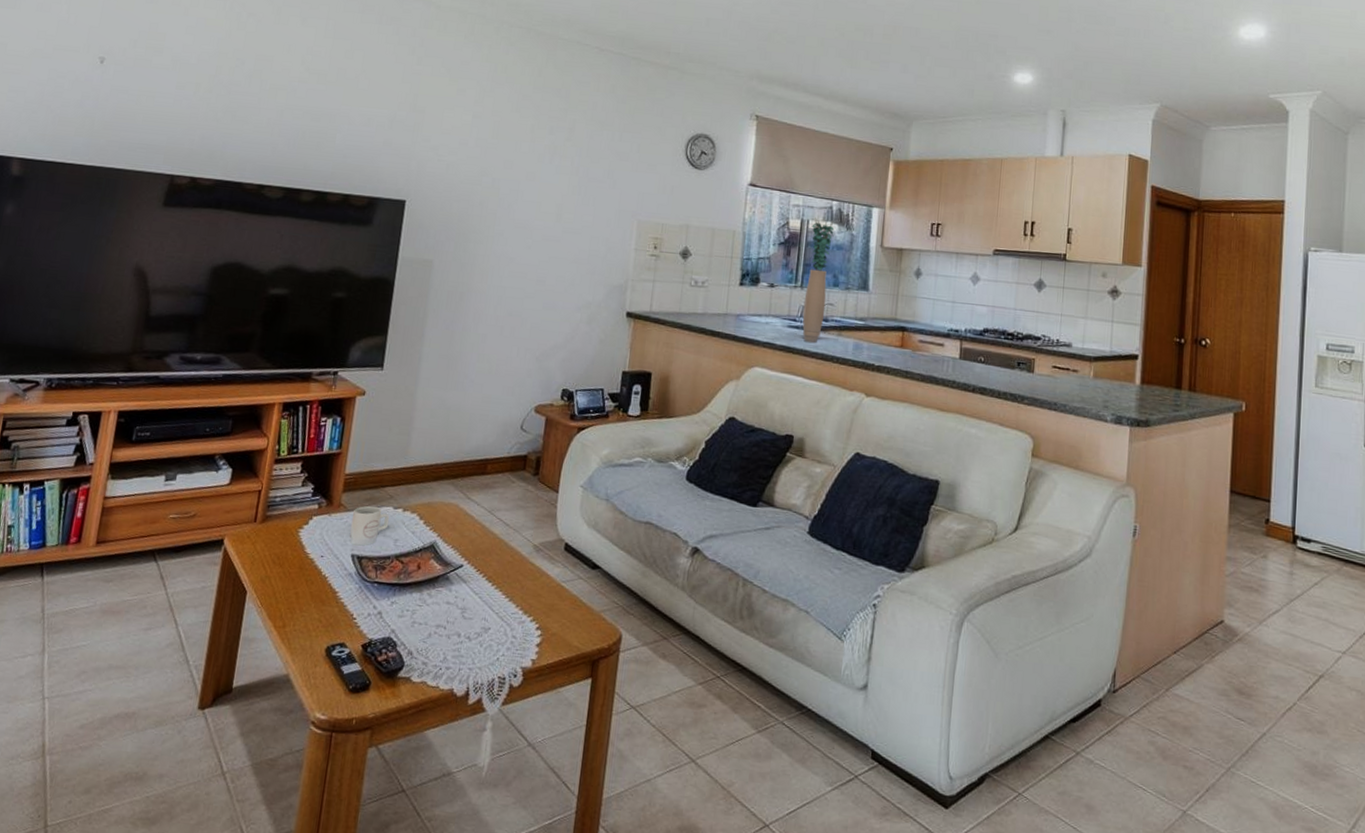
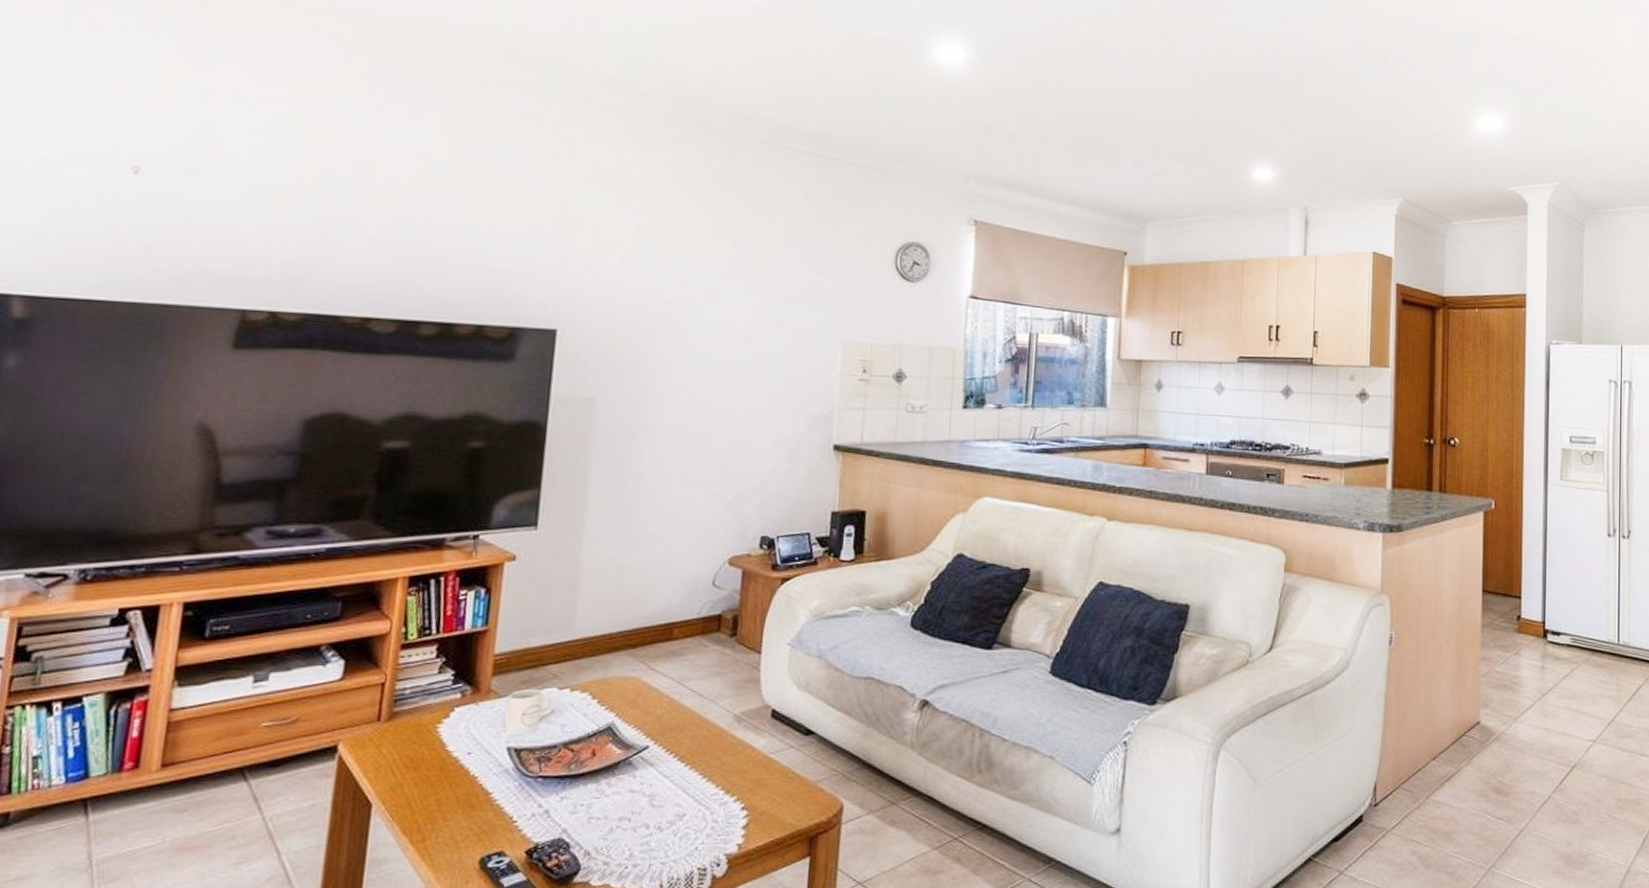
vase: present [802,218,835,344] -> none [1035,330,1067,468]

